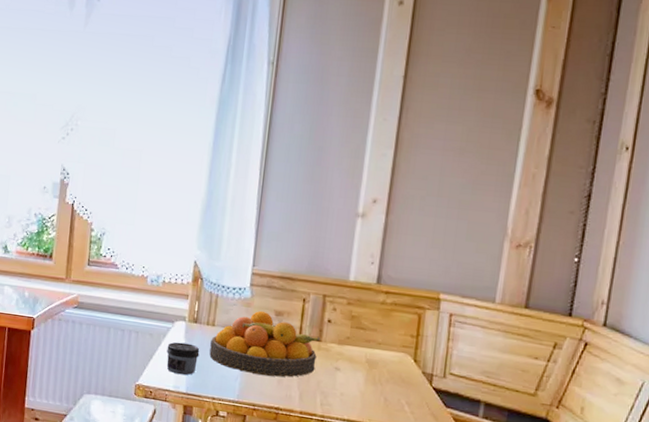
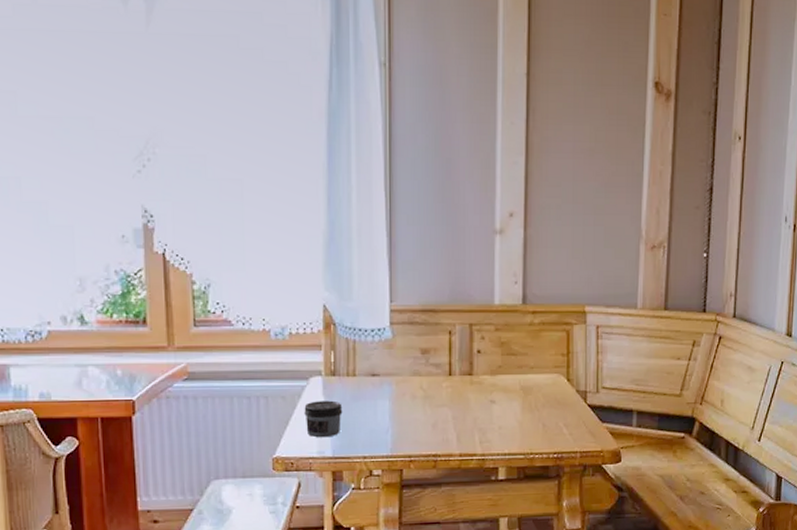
fruit bowl: present [209,310,321,378] -> none [354,351,473,423]

